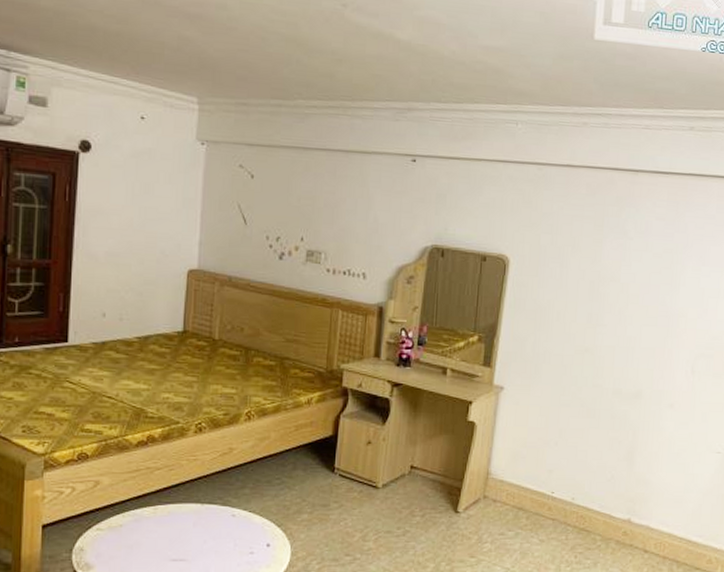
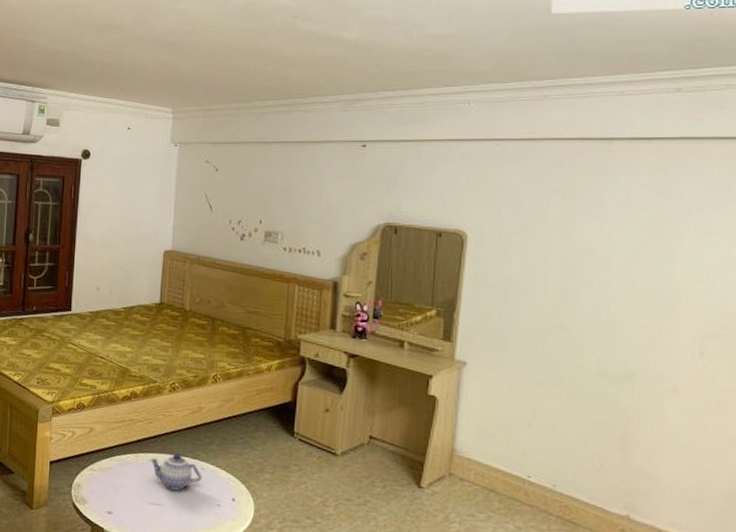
teapot: none [170,500,233,543] -> present [149,452,202,492]

